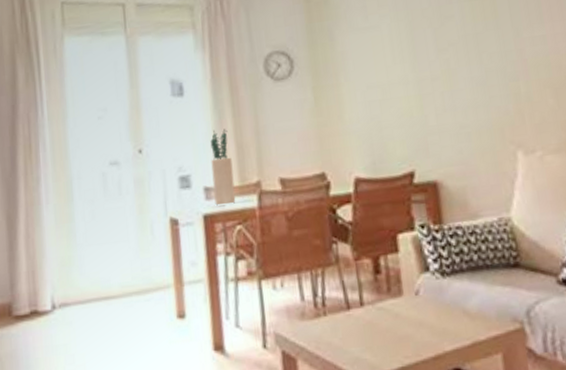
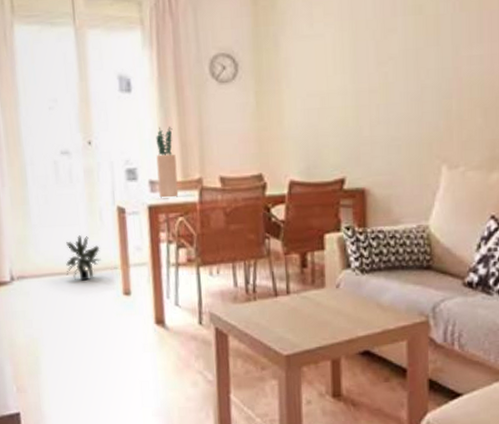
potted plant: none [113,253,152,305] -> present [66,235,101,281]

